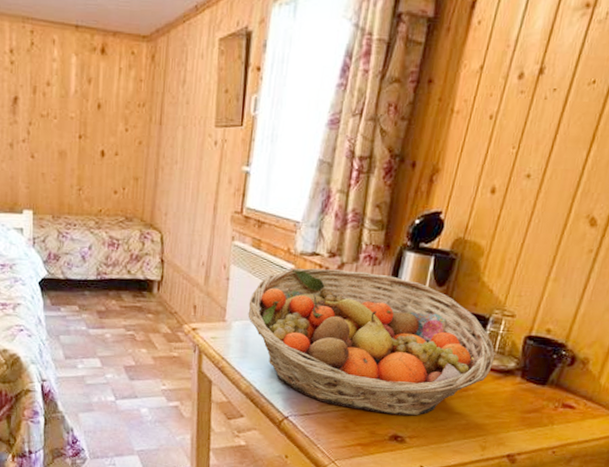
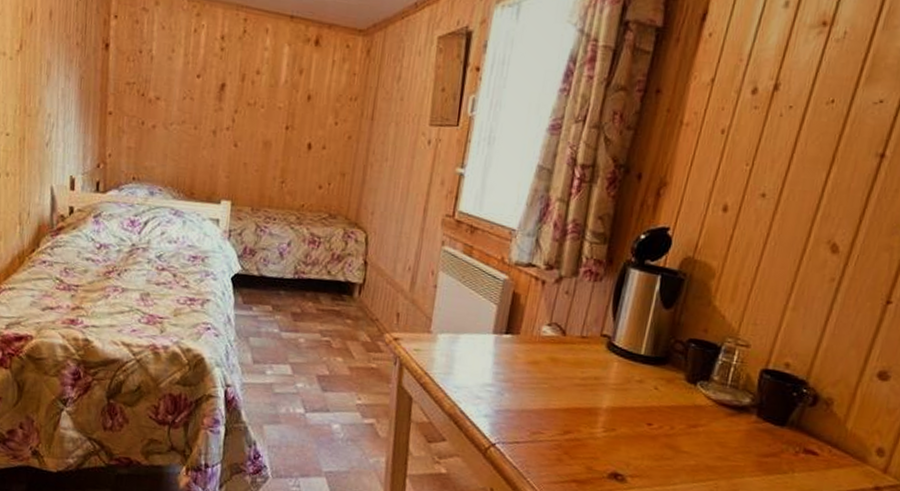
fruit basket: present [248,268,495,416] -> none [455,279,728,452]

